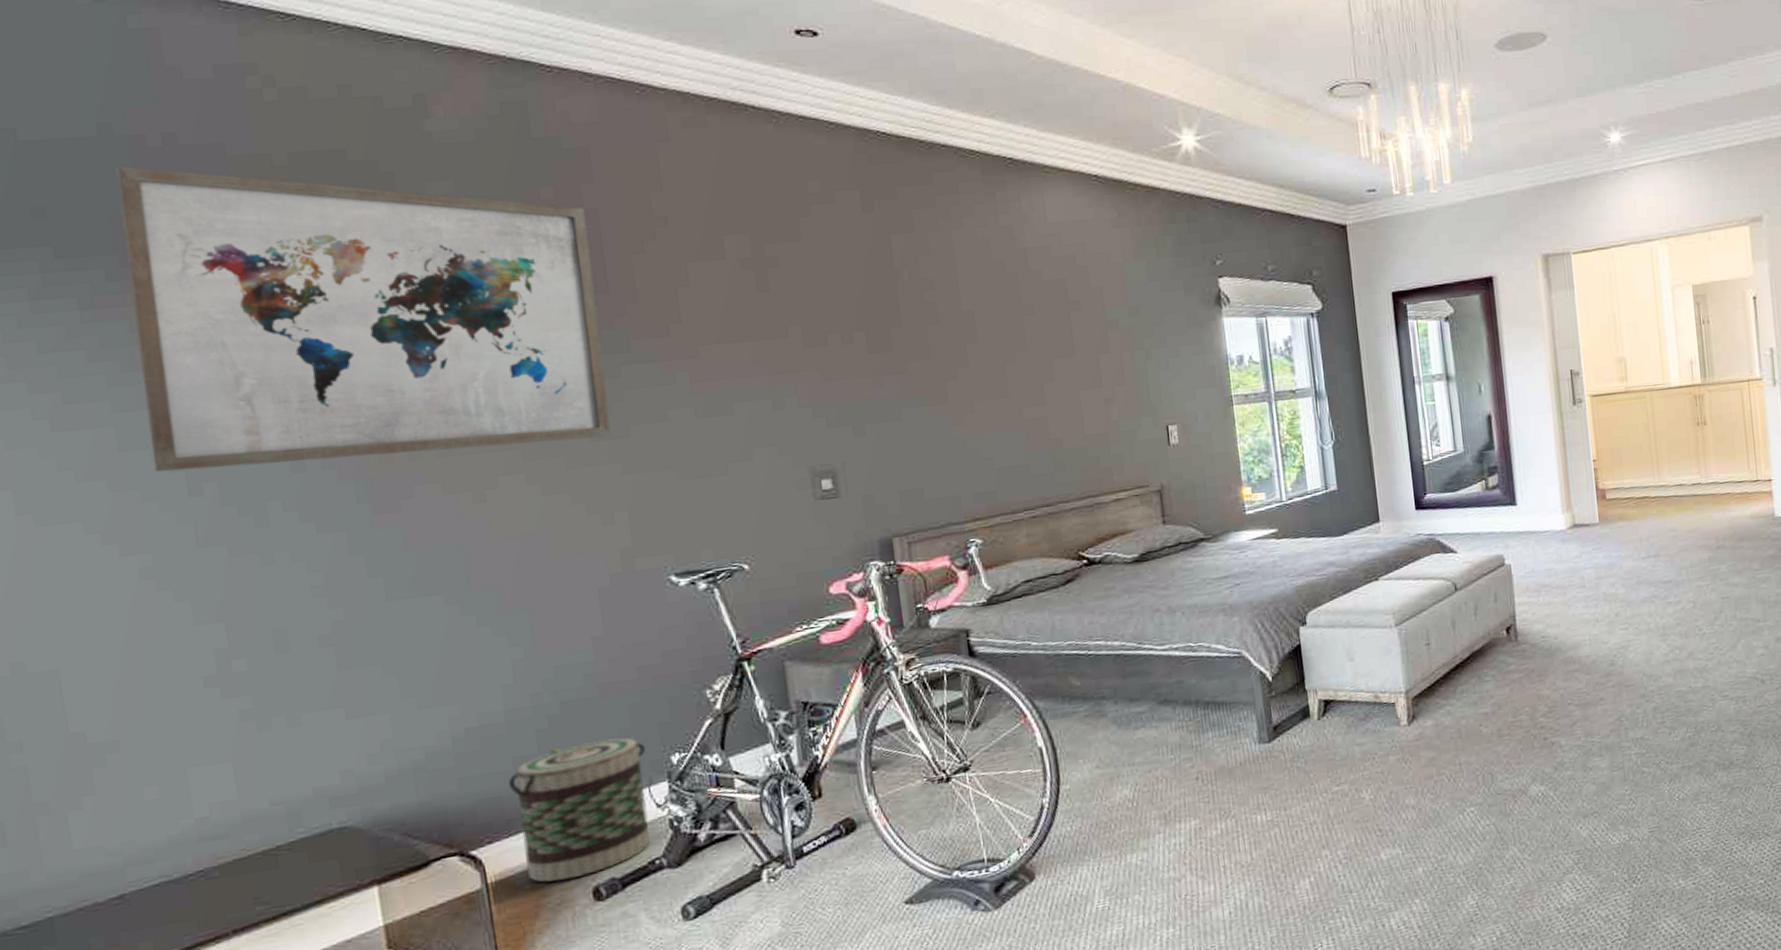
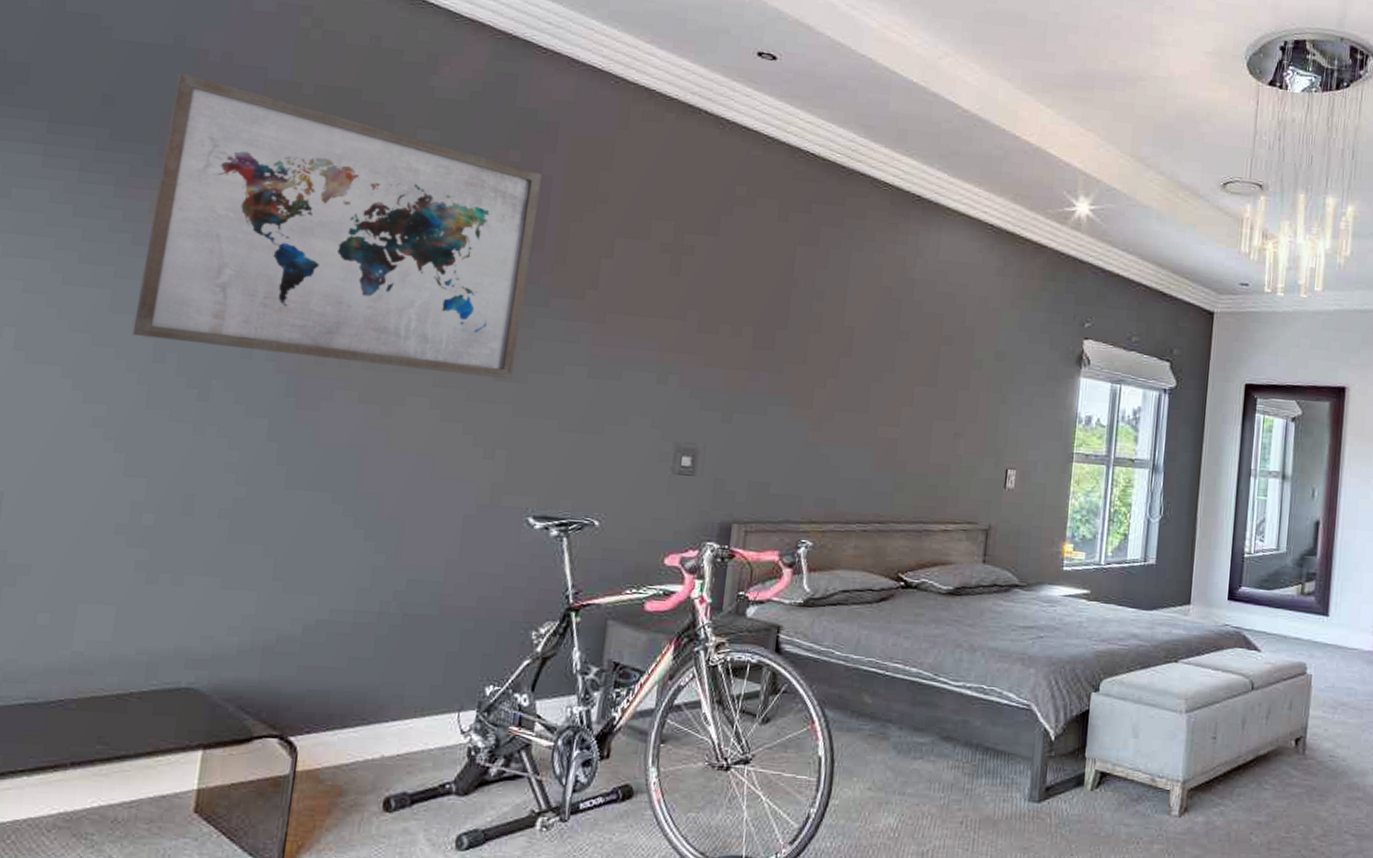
basket: present [508,738,651,883] -> none [332,656,466,785]

